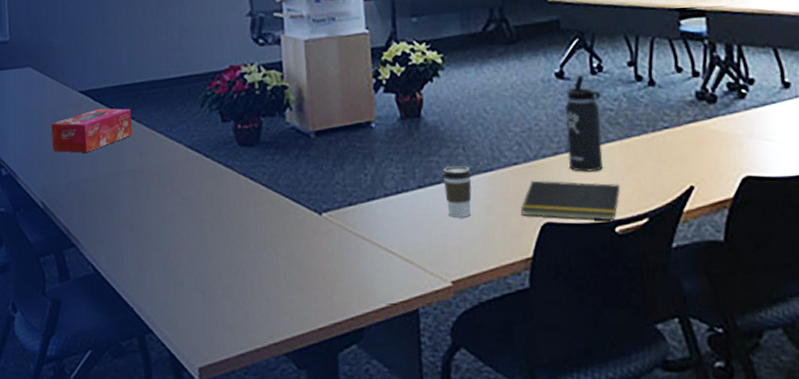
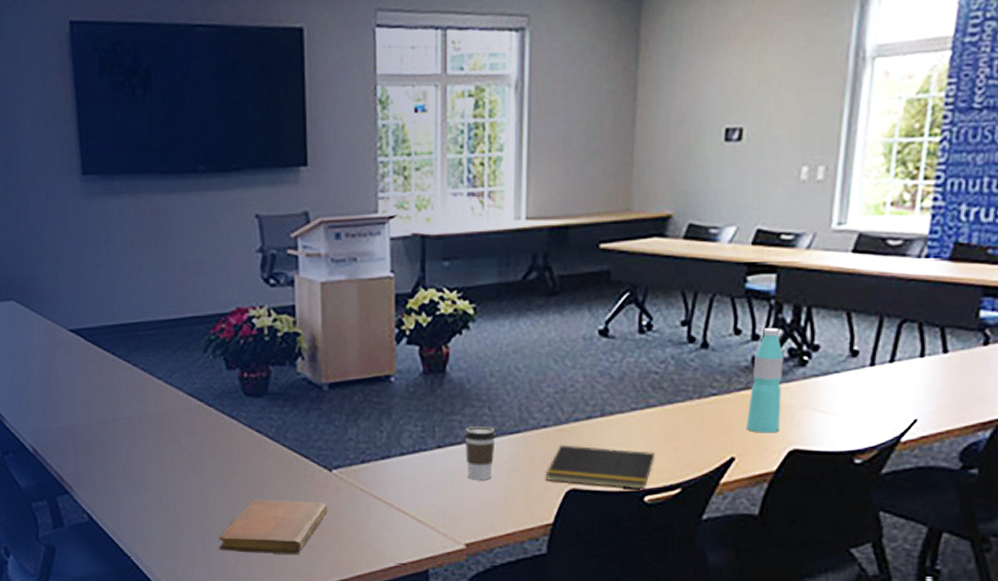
tissue box: present [51,108,133,153] -> none [39,349,129,396]
notebook: none [217,245,320,299] -> present [219,500,328,554]
thermos bottle: present [565,76,603,172] -> none [602,334,647,438]
water bottle: none [697,65,731,162] -> present [746,328,783,433]

